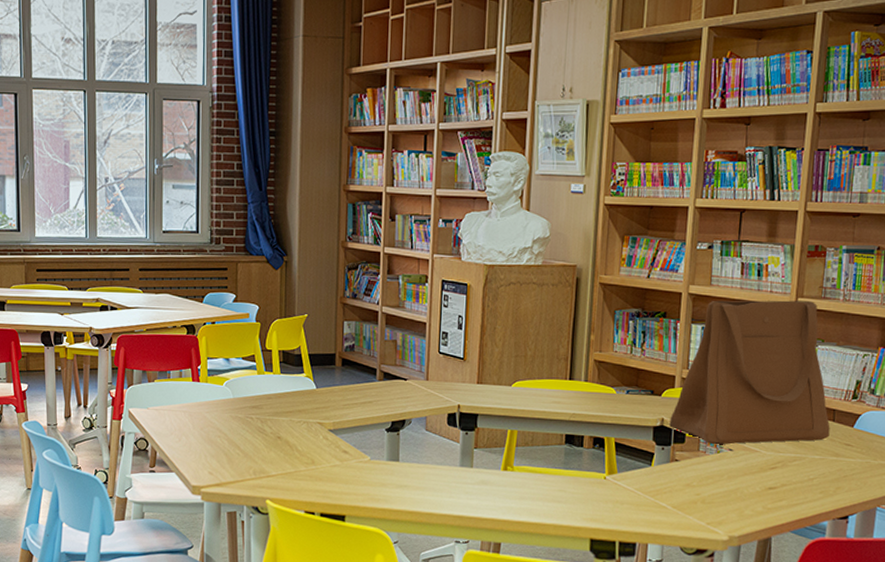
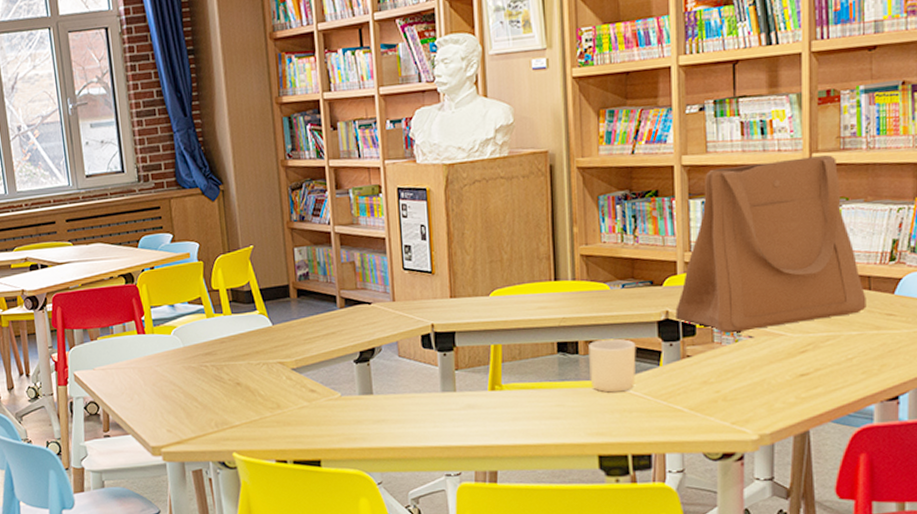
mug: none [590,436,633,485] -> present [589,338,636,393]

